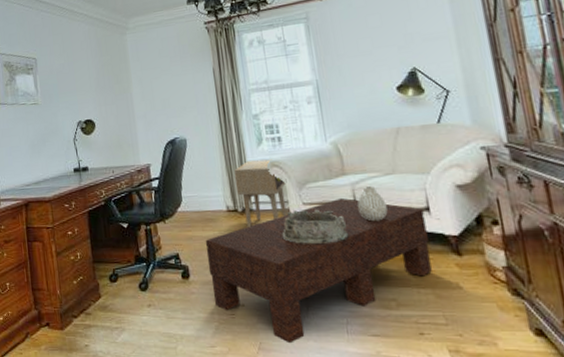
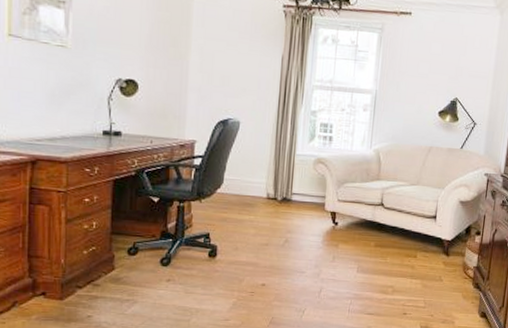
coffee table: present [205,197,432,344] -> none [236,199,432,319]
side table: present [234,159,287,227] -> none [281,154,329,216]
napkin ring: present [281,209,349,245] -> none [313,205,370,238]
vase: present [357,185,388,222] -> none [382,192,406,223]

